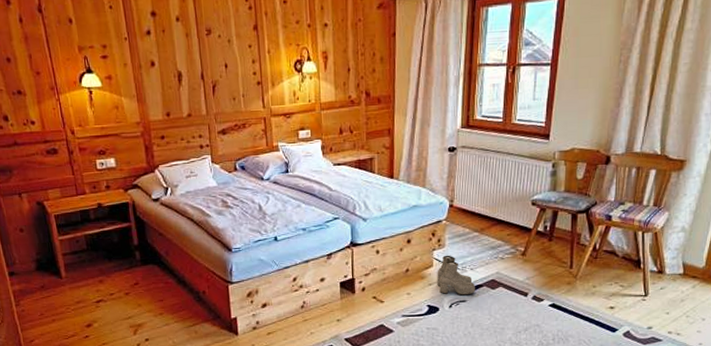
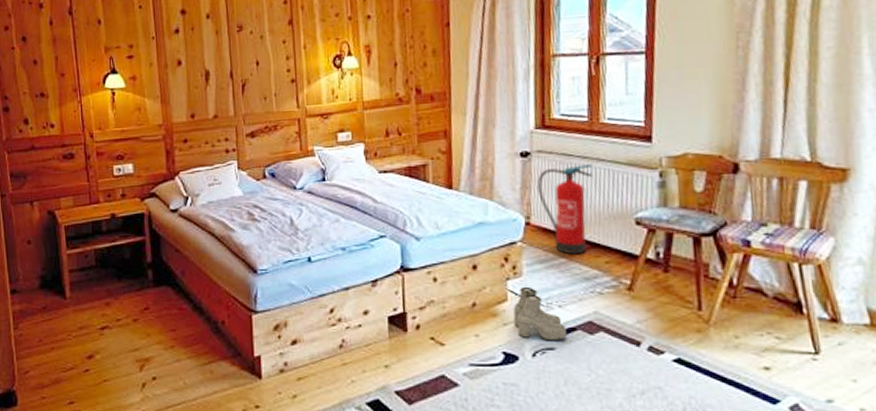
fire extinguisher: none [461,157,504,229] -> present [537,164,593,254]

